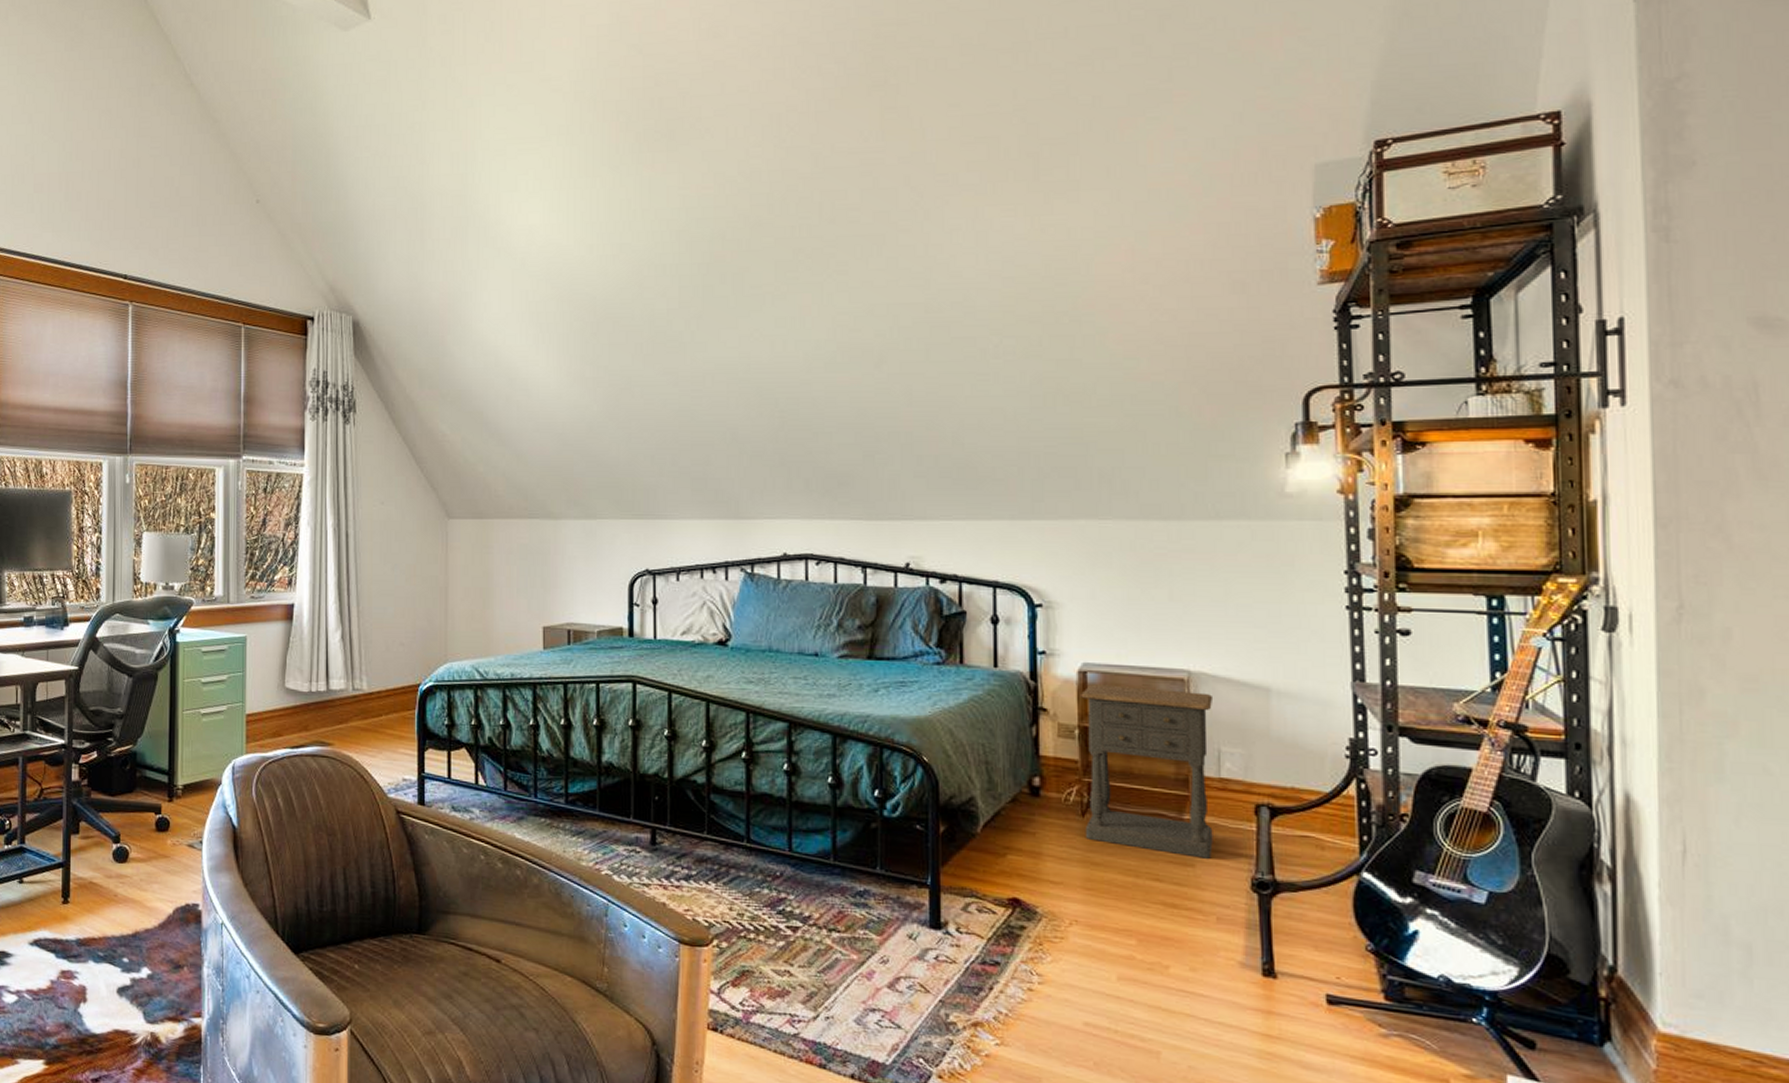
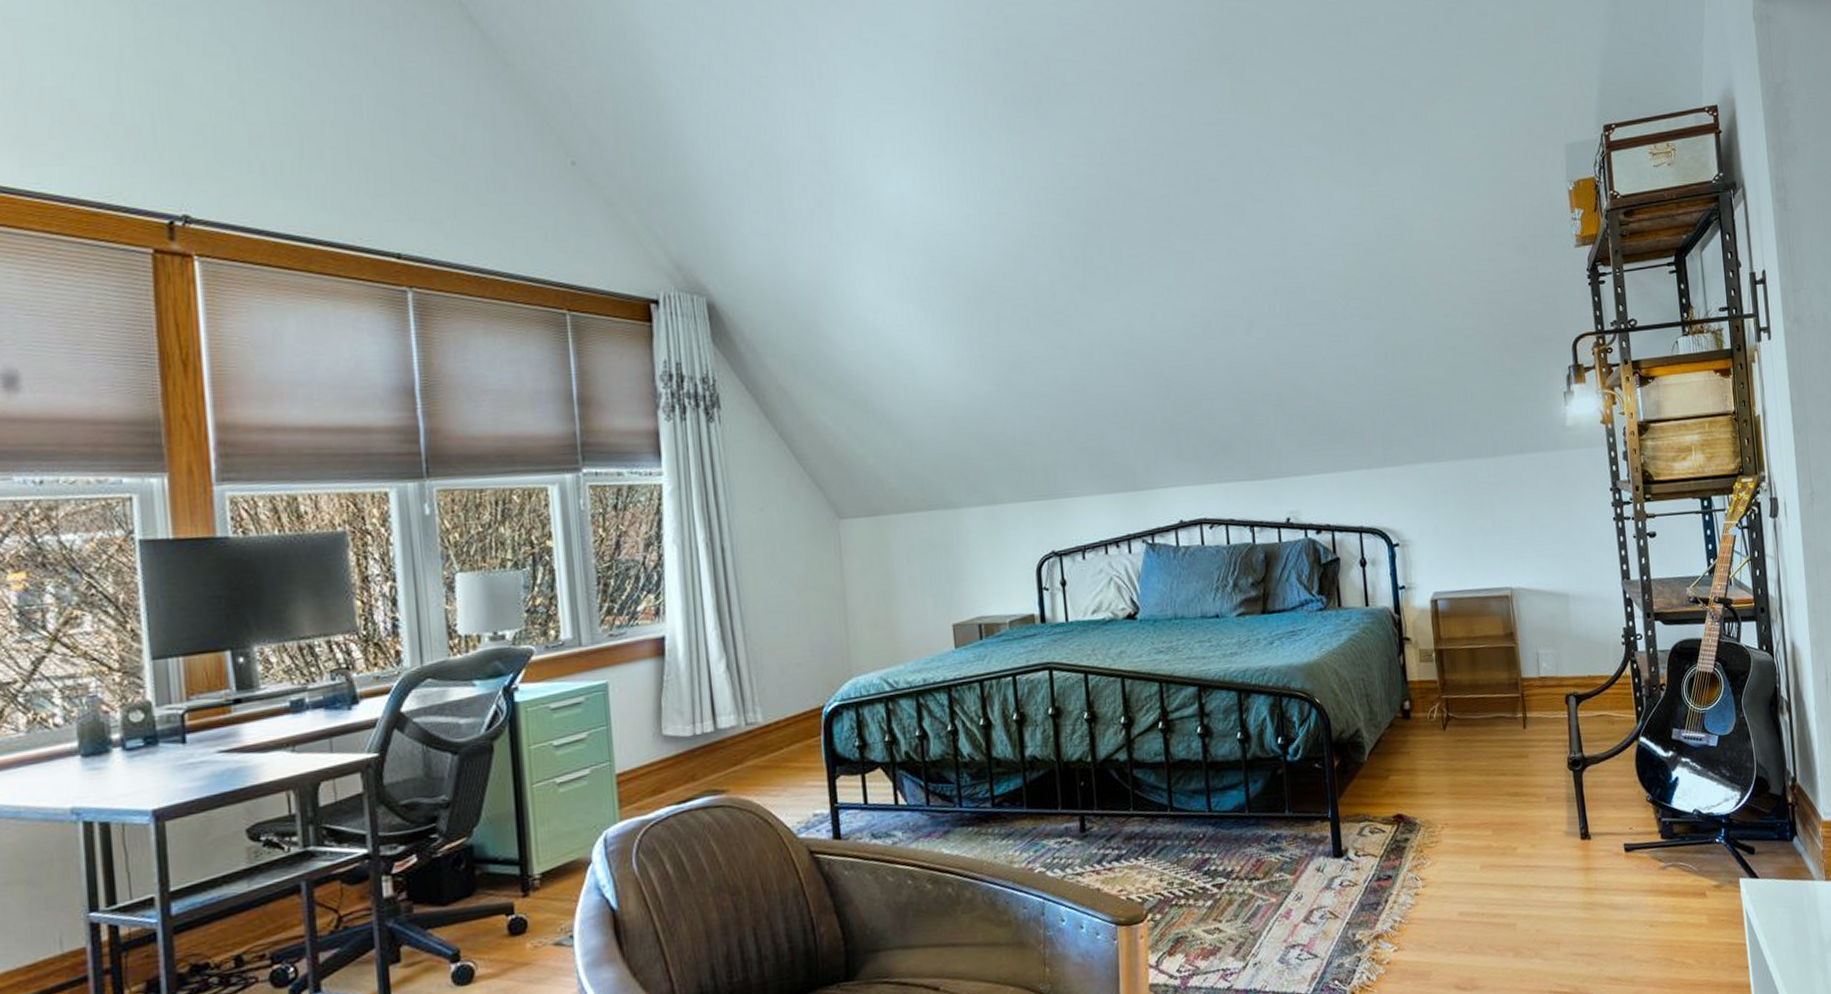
nightstand: present [1081,684,1214,859] -> none [1434,605,1540,750]

